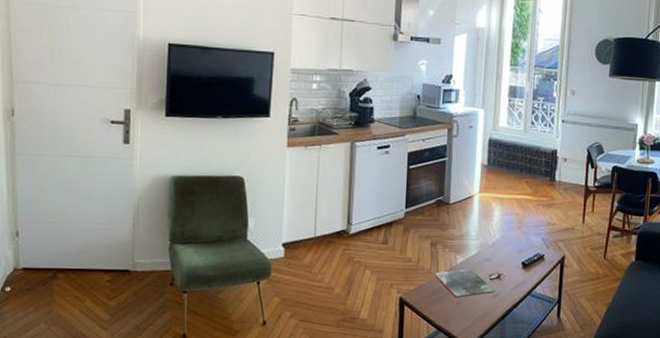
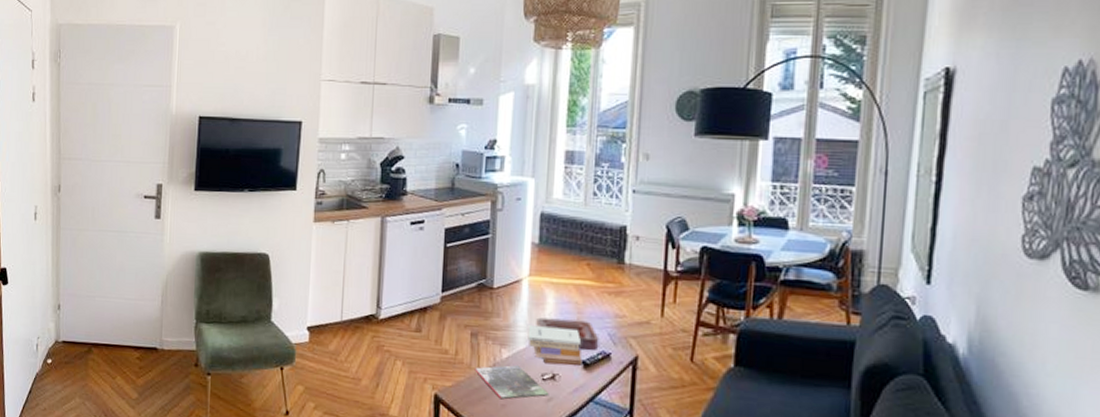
books: none [478,234,522,267] -> present [527,325,583,365]
decorative tray: none [485,227,535,254] -> present [536,317,599,351]

